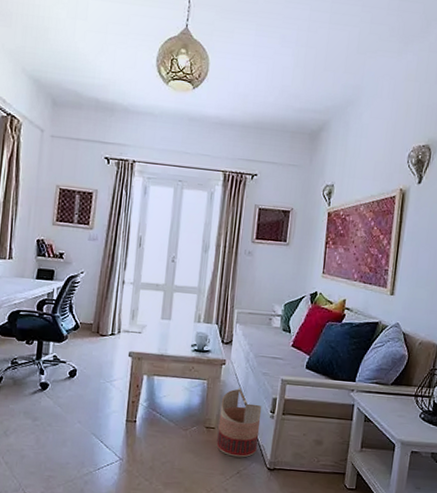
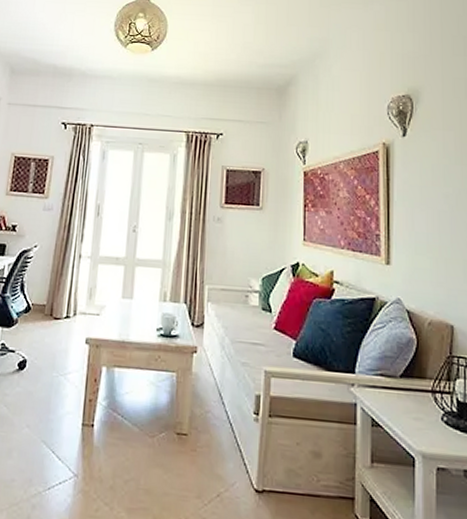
basket: present [216,387,262,458] -> none [190,381,244,475]

